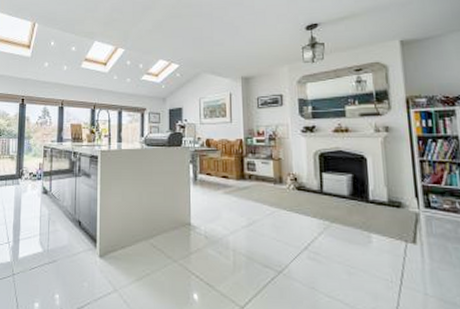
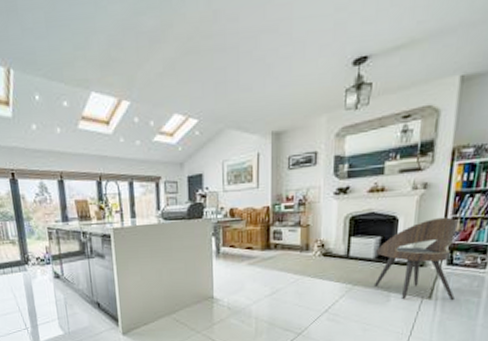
dining chair: none [348,159,441,248] -> present [373,217,458,301]

